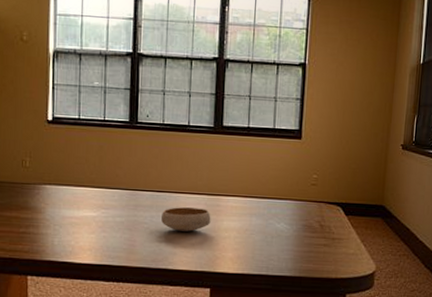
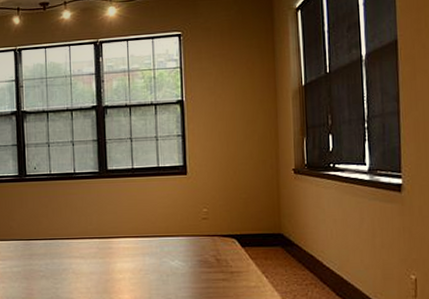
bowl: present [161,207,211,232] -> none [56,252,104,276]

